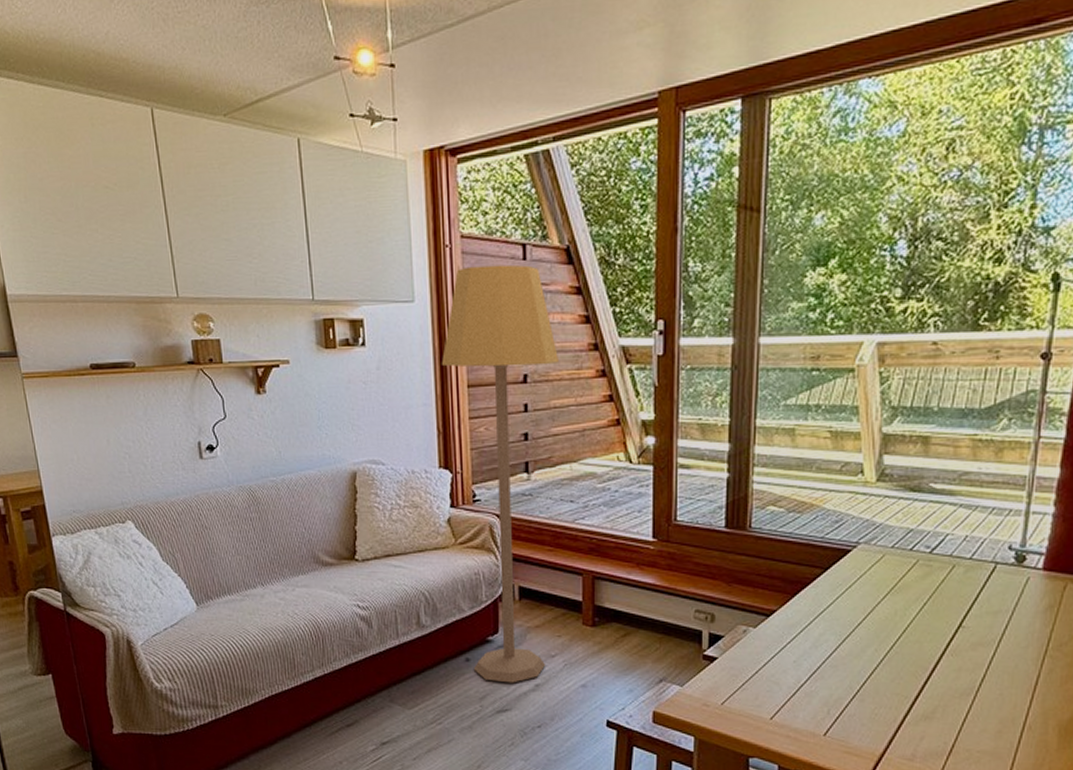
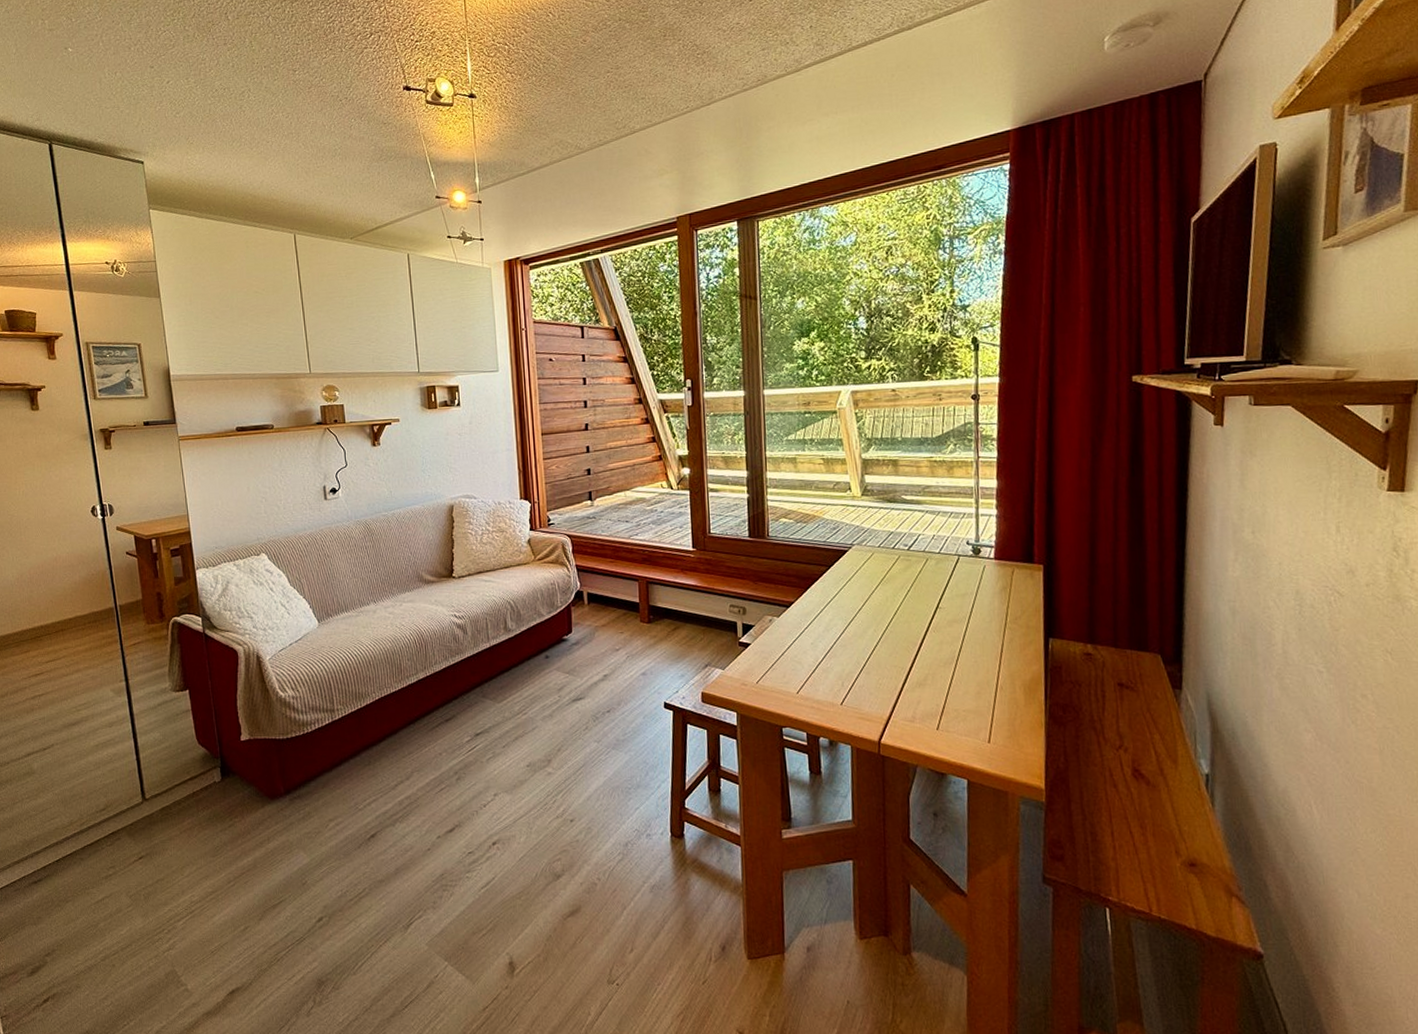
lamp: present [442,264,560,683] -> none [521,341,613,675]

